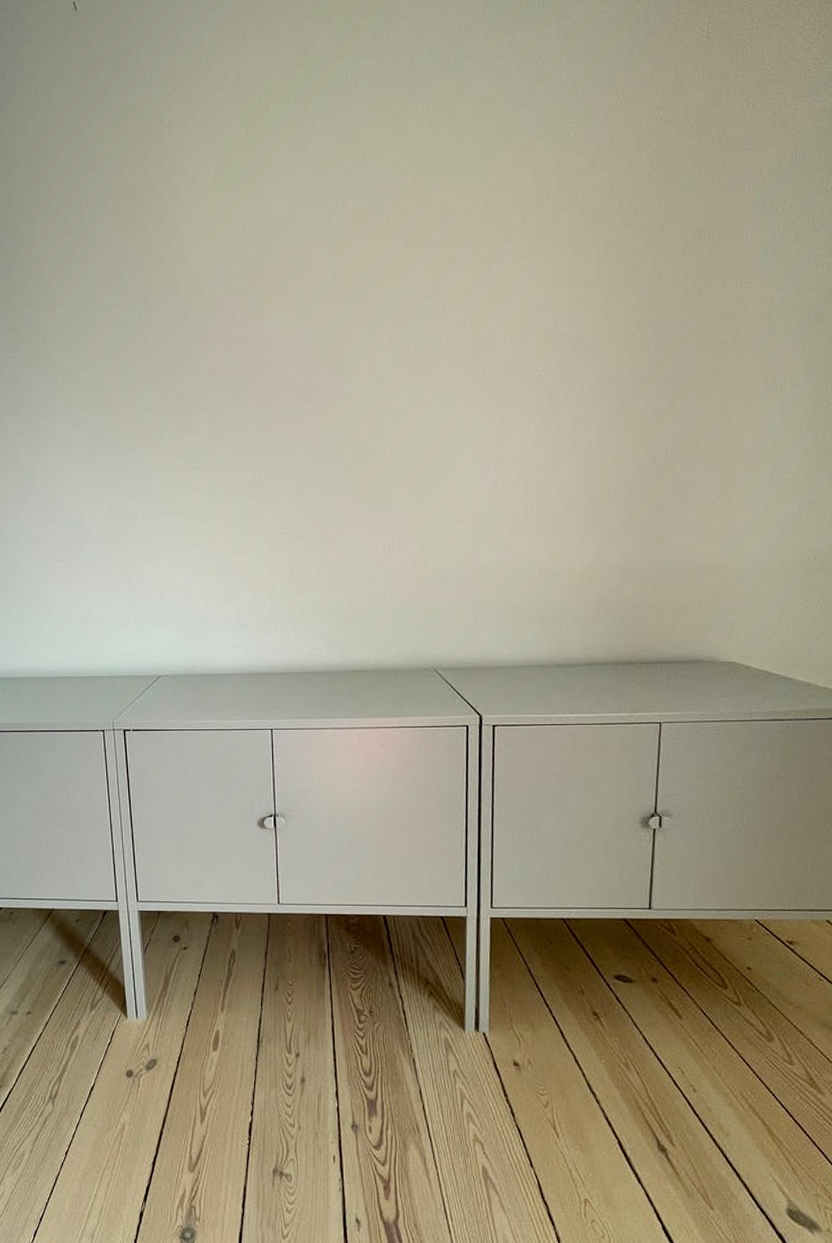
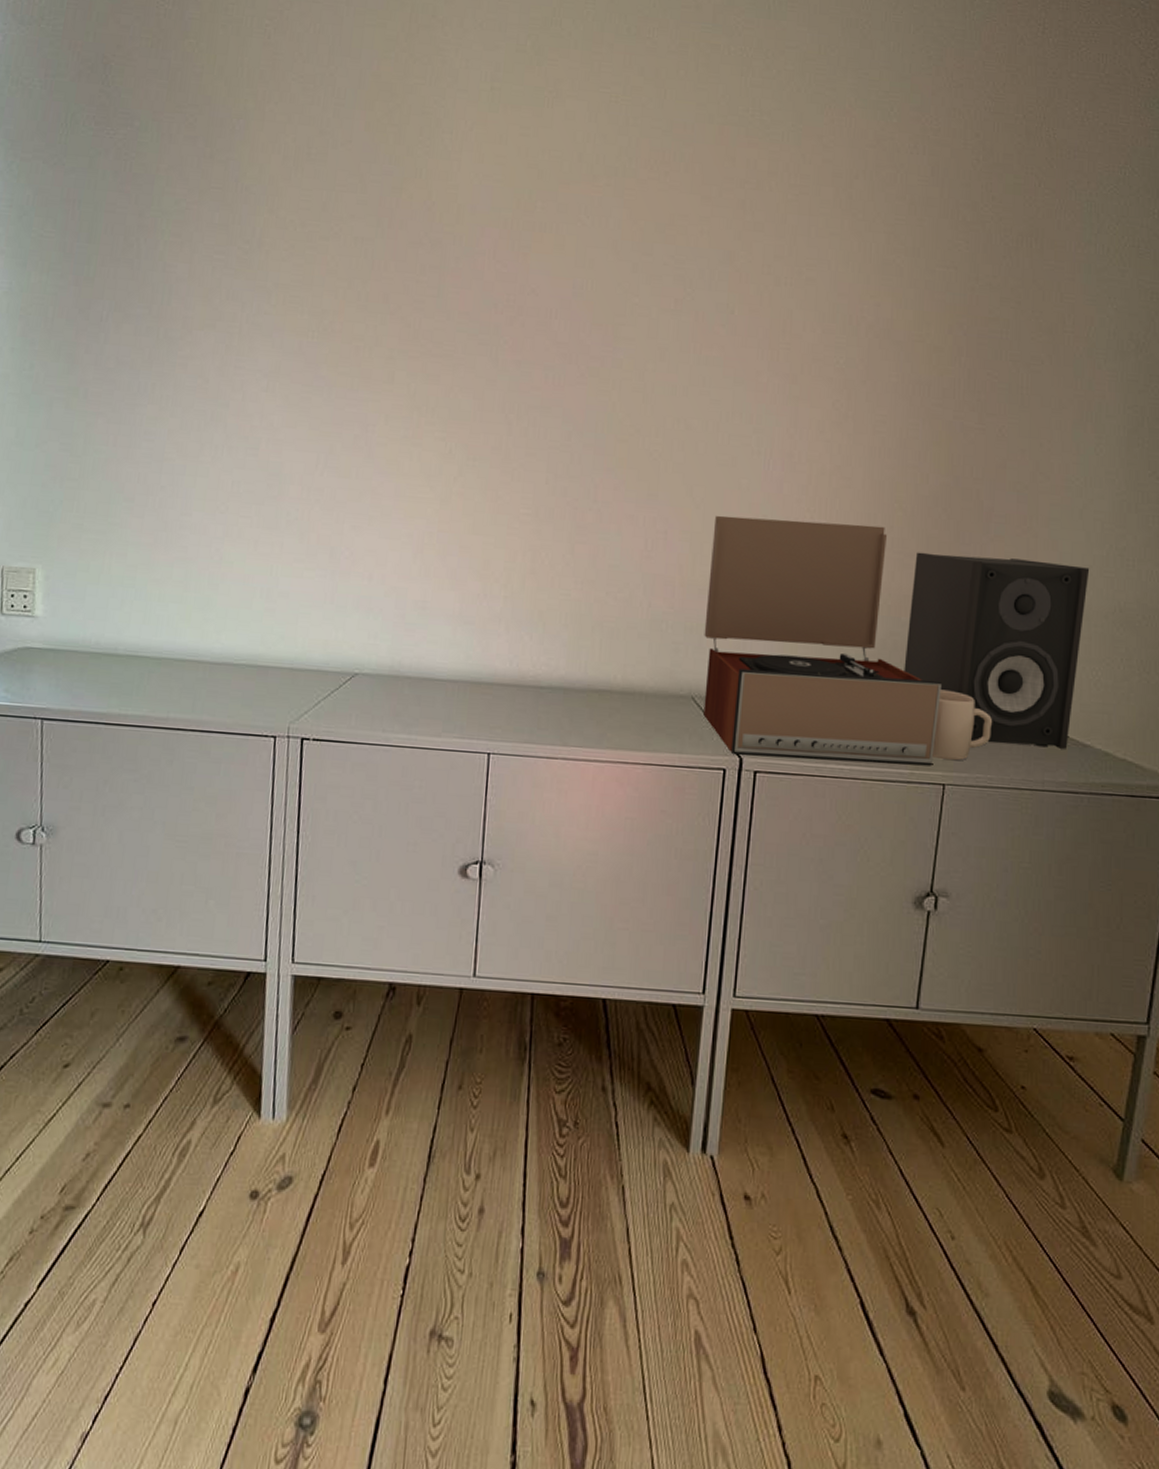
record player: none [439,508,653,714] -> present [703,515,942,766]
speaker: none [617,522,783,684] -> present [904,552,1090,749]
mug: none [648,642,701,702] -> present [932,689,993,761]

